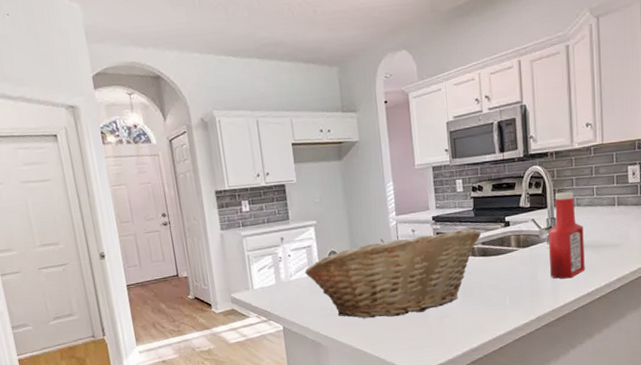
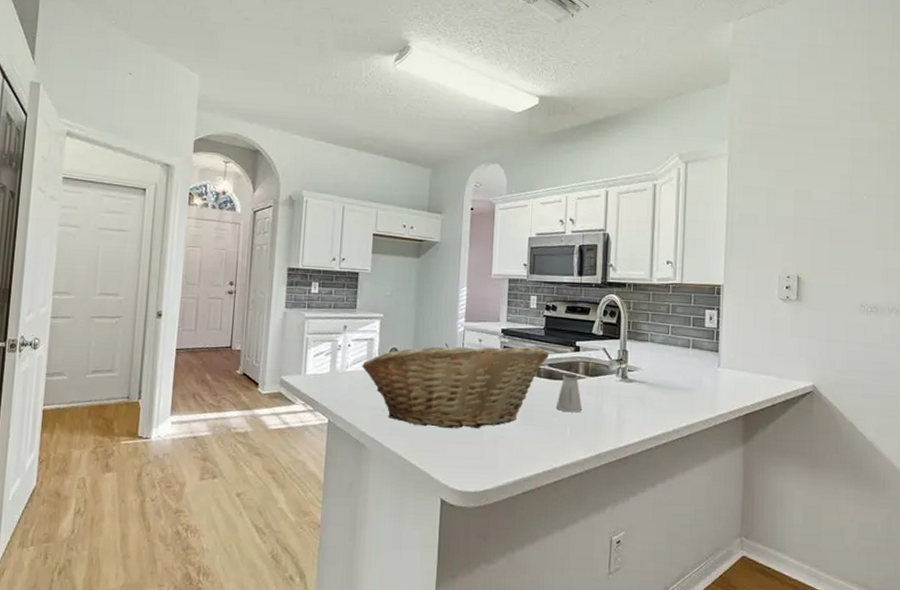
saltshaker: none [493,247,519,284] -> present [555,373,583,413]
ketchup bottle: present [548,191,585,279] -> none [617,325,655,417]

